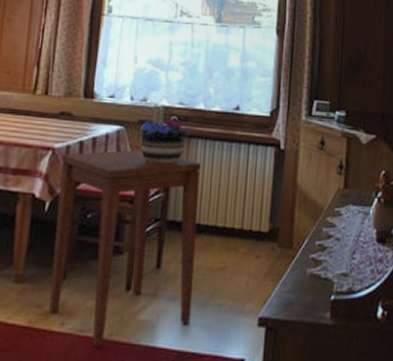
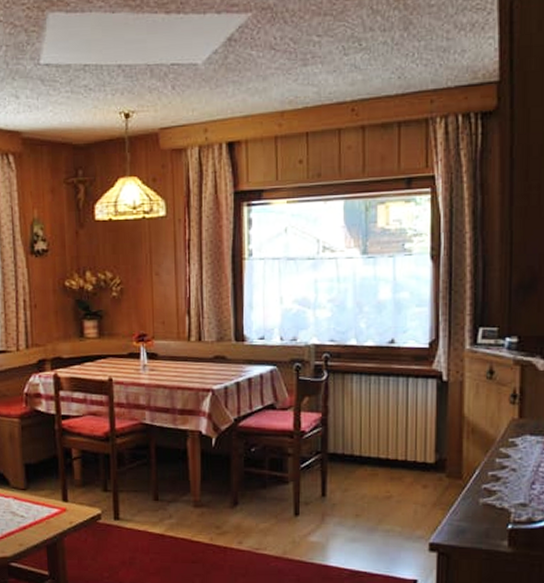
side table: present [48,150,201,347] -> none [221,388,360,563]
potted flower: present [137,118,193,166] -> none [290,356,346,402]

